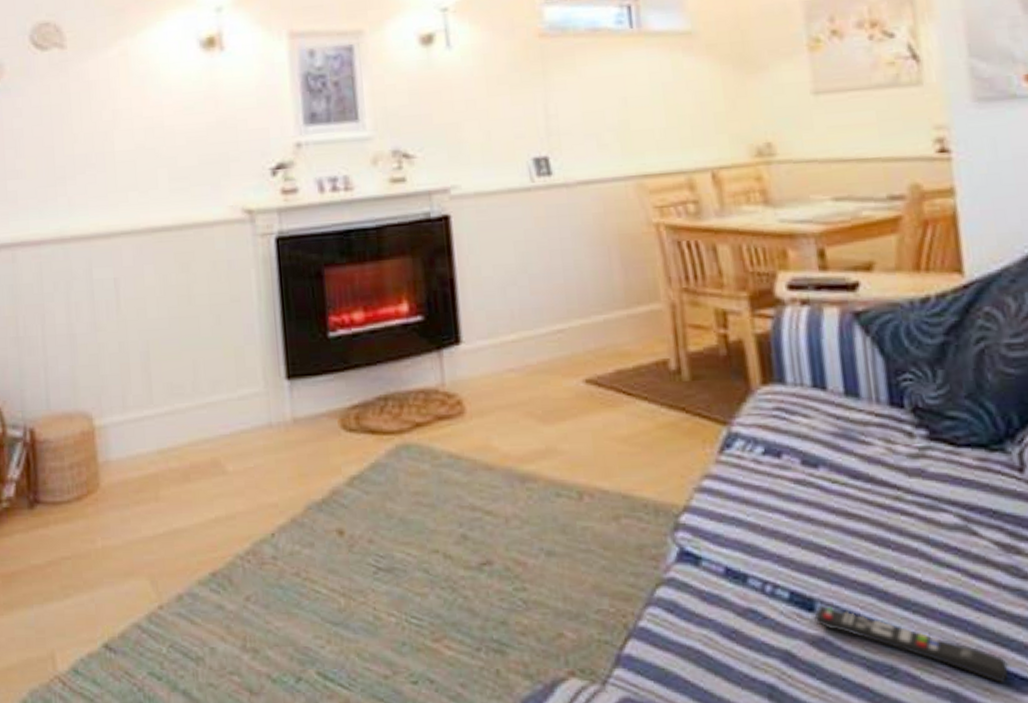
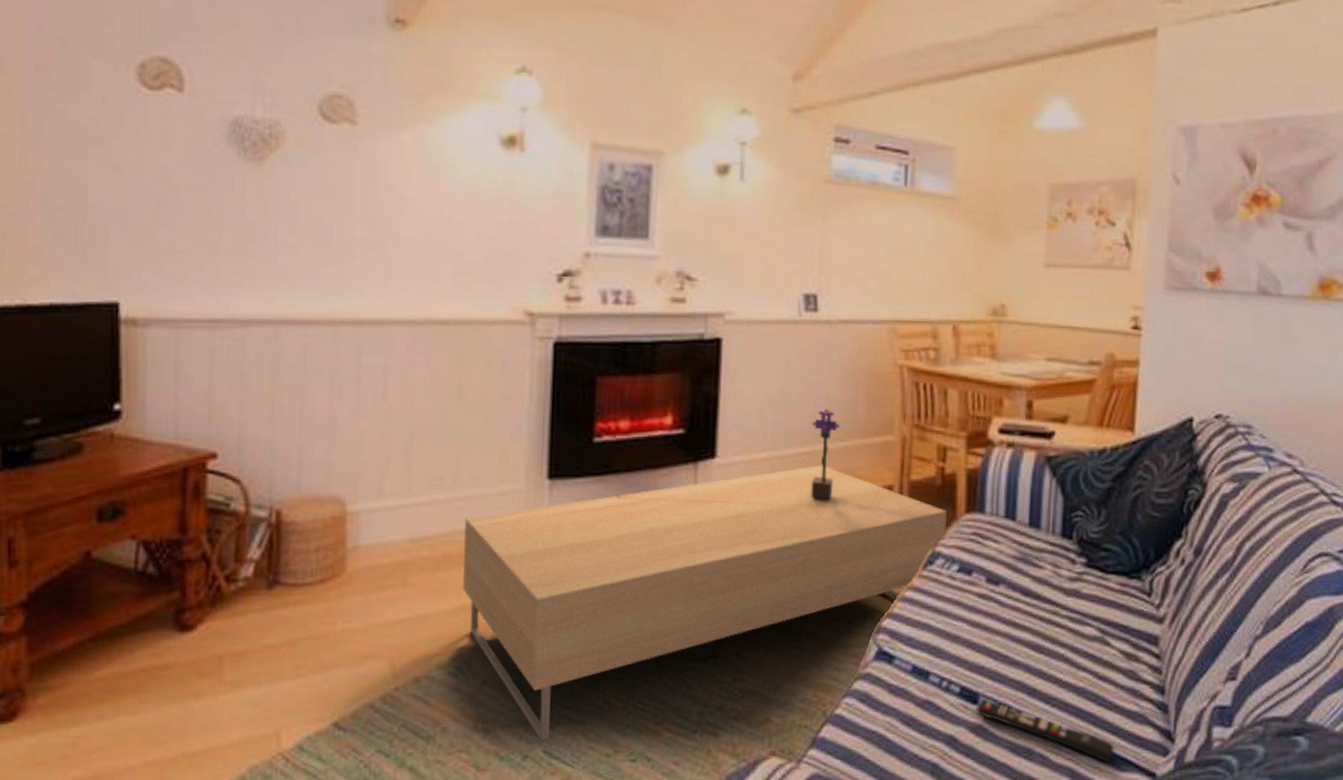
coffee table: none [208,342,741,662] -> present [463,465,947,742]
potted flower: none [562,279,598,384] -> present [811,408,839,502]

